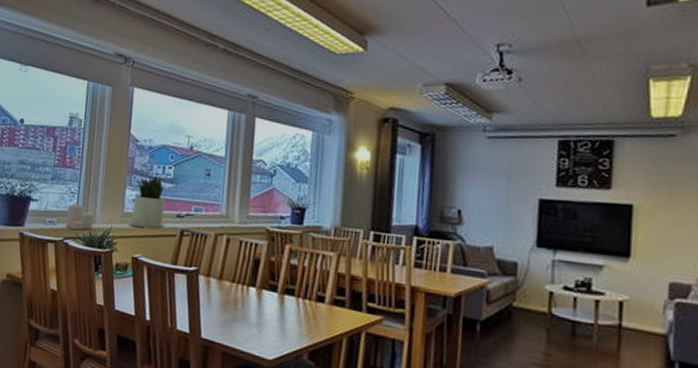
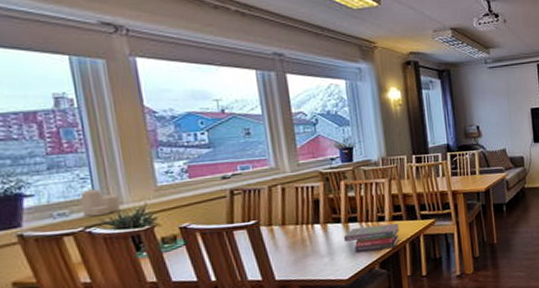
planter: present [128,174,165,230] -> none [163,144,211,199]
books: none [276,302,339,339] -> present [343,223,400,252]

